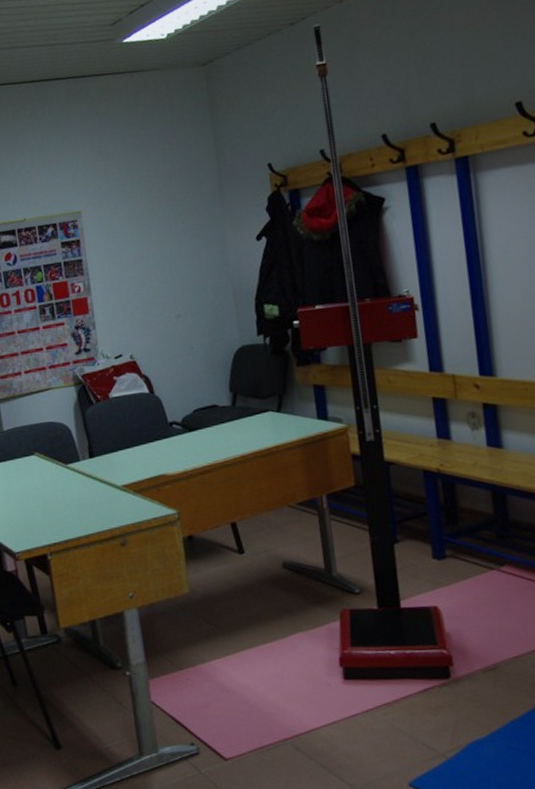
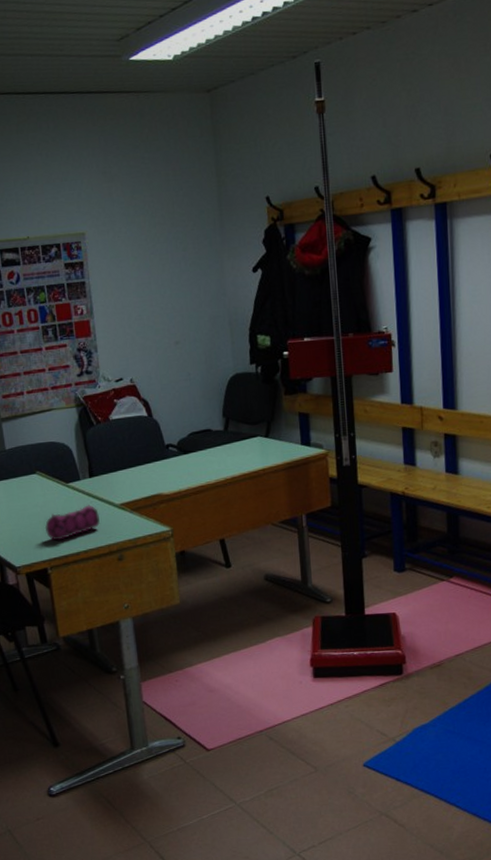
pencil case: none [43,487,101,525] -> present [44,505,100,541]

